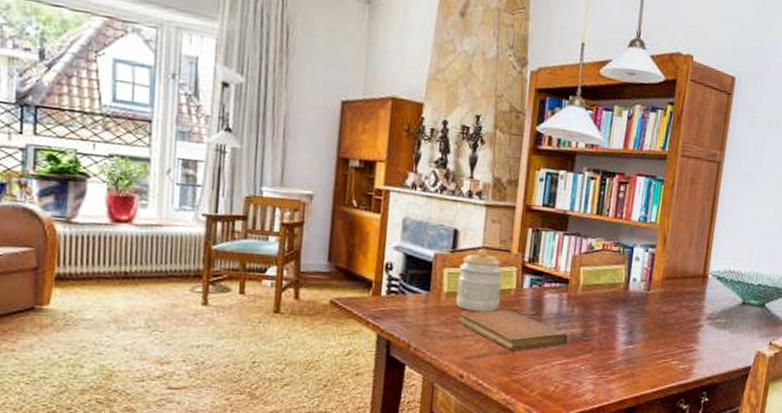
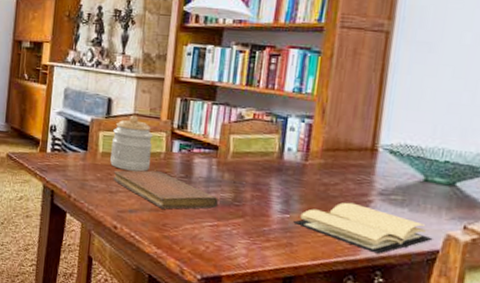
book: none [636,328,747,375] -> present [293,202,433,254]

